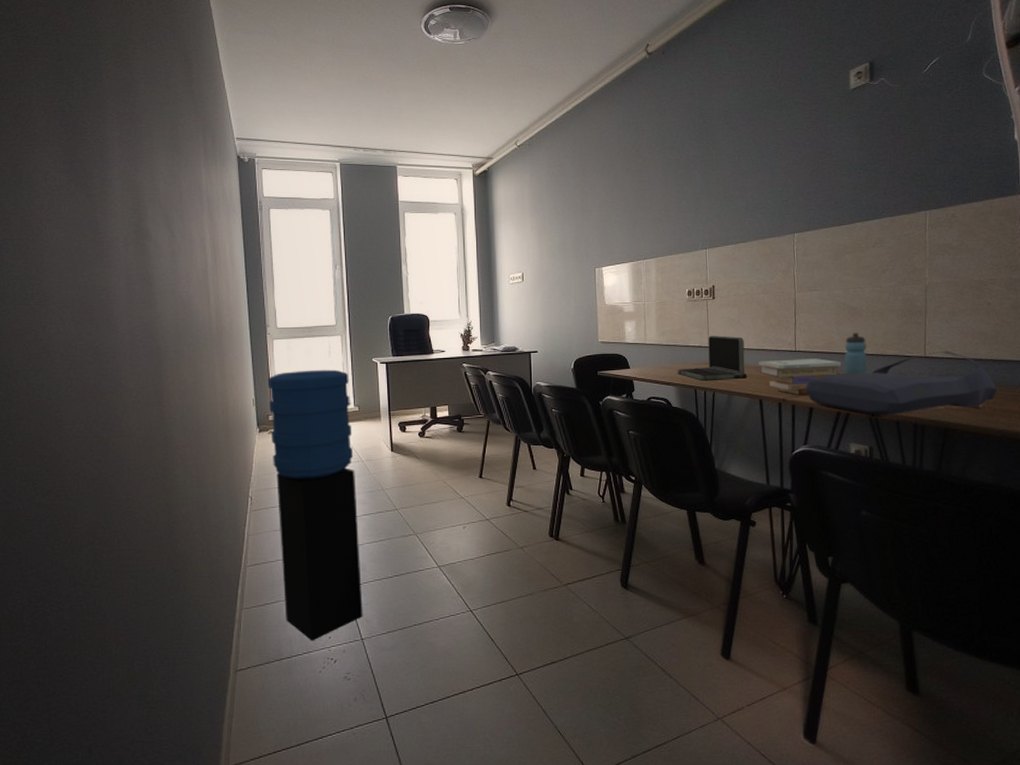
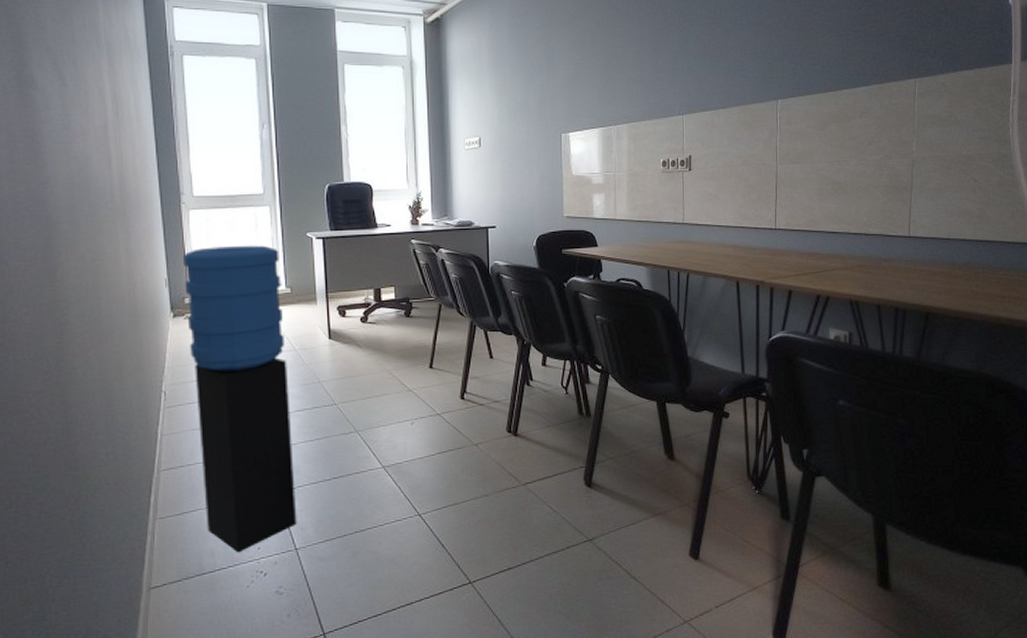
laptop: present [677,336,747,382] -> none [649,211,724,262]
books: present [759,358,841,395] -> none [737,237,823,277]
bag: present [804,350,997,416] -> none [783,230,980,299]
water bottle: present [844,332,867,374] -> none [826,209,850,255]

